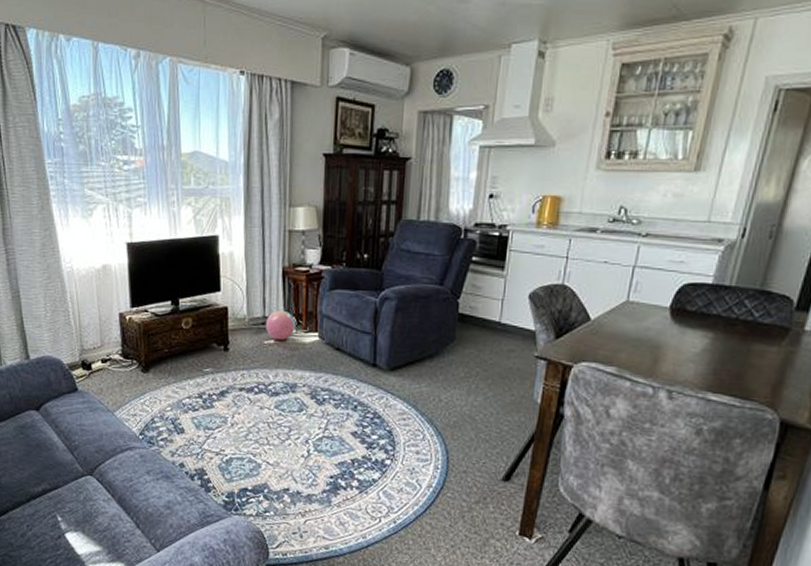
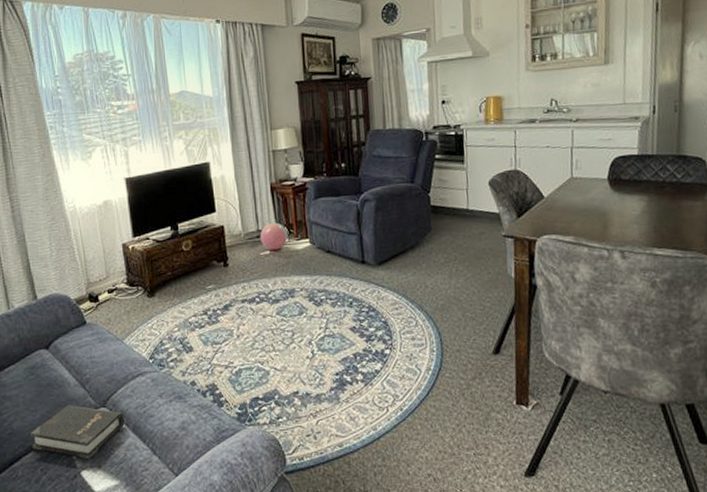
hardback book: none [17,468,110,523] -> present [30,405,125,460]

